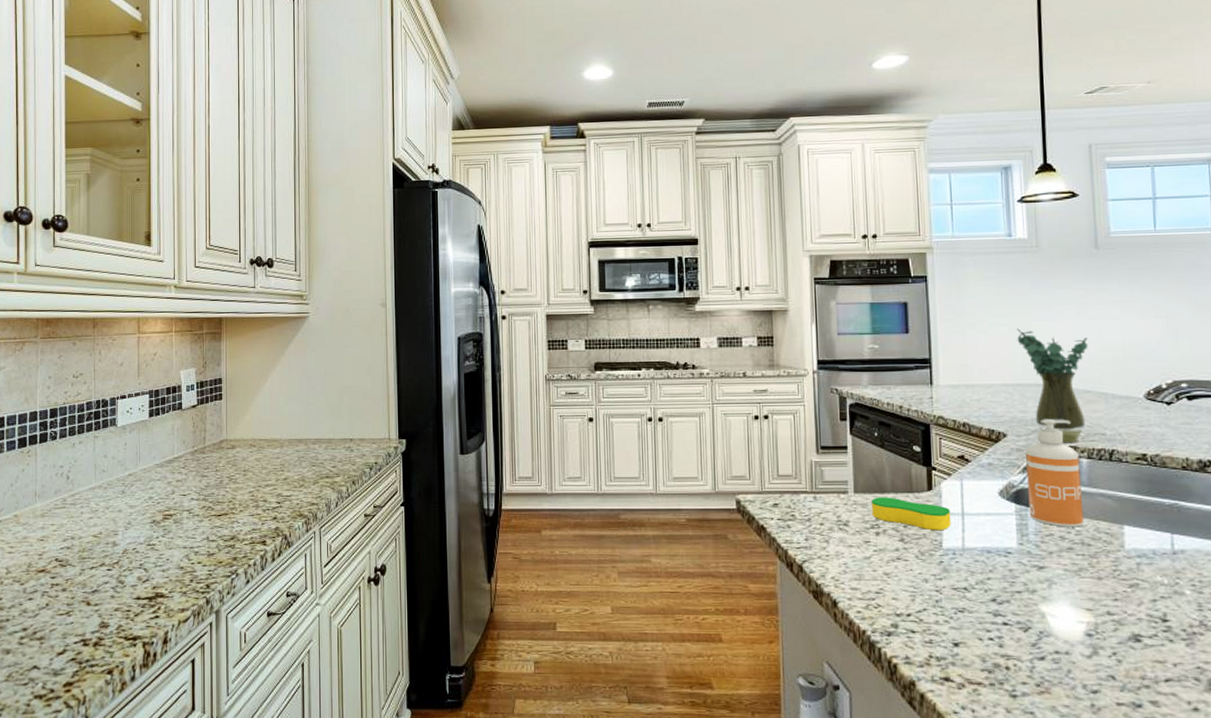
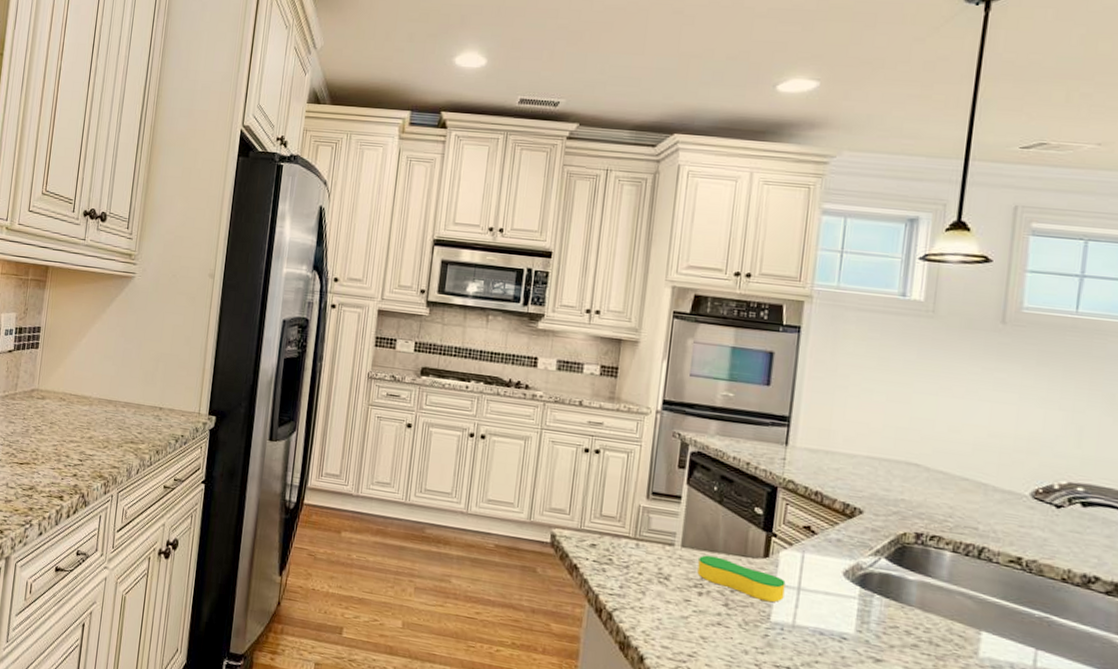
vase: present [1016,329,1088,442] -> none [892,398,975,532]
soap dispenser: present [1026,418,1085,527] -> none [874,501,943,625]

